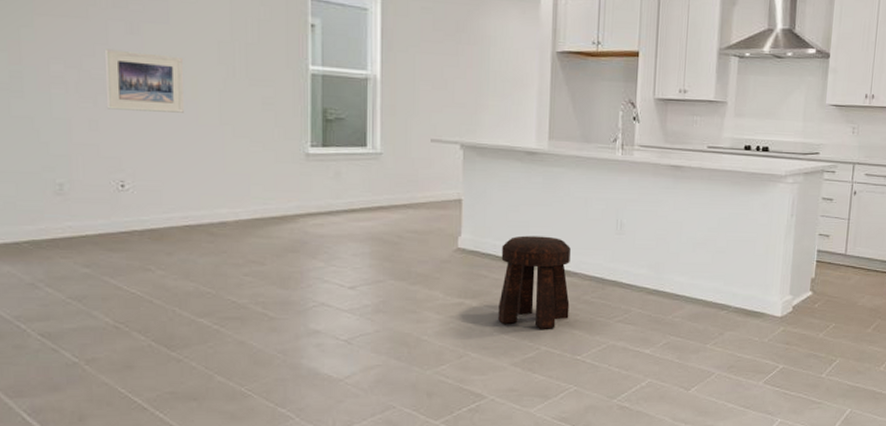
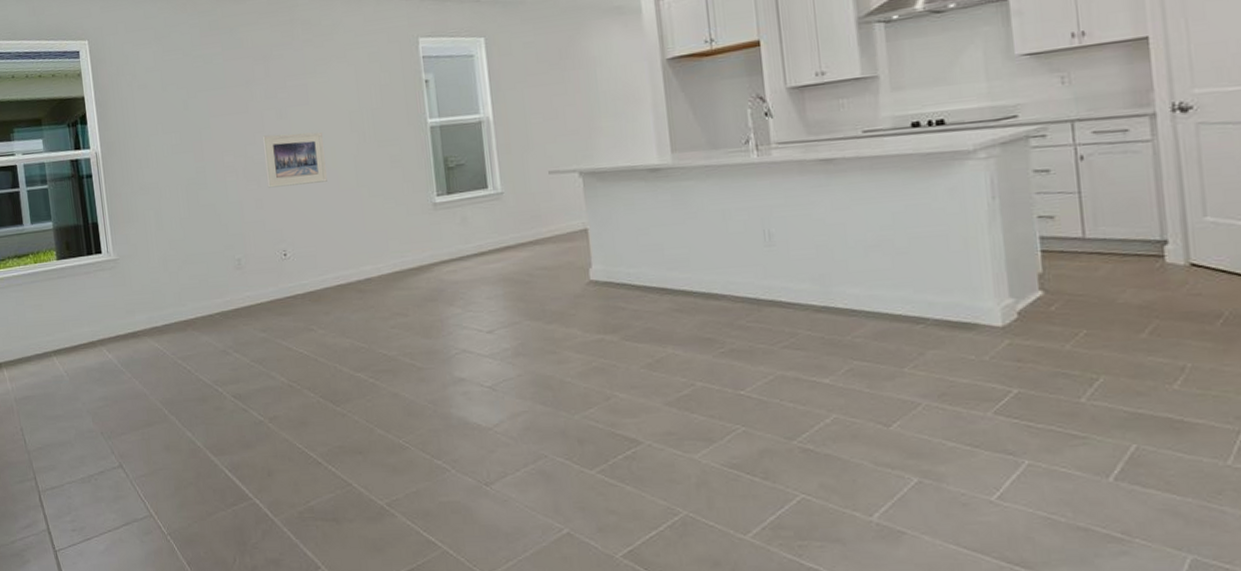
stool: present [498,235,571,329] -> none [636,257,724,362]

